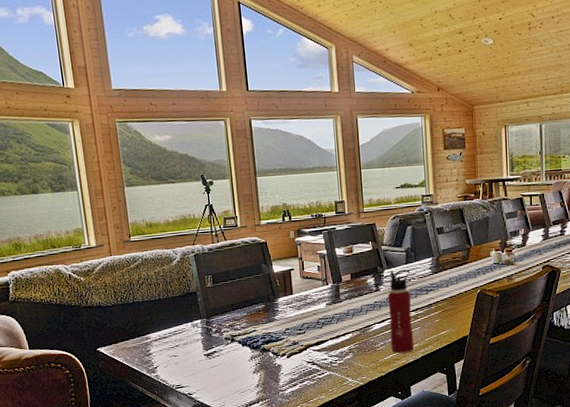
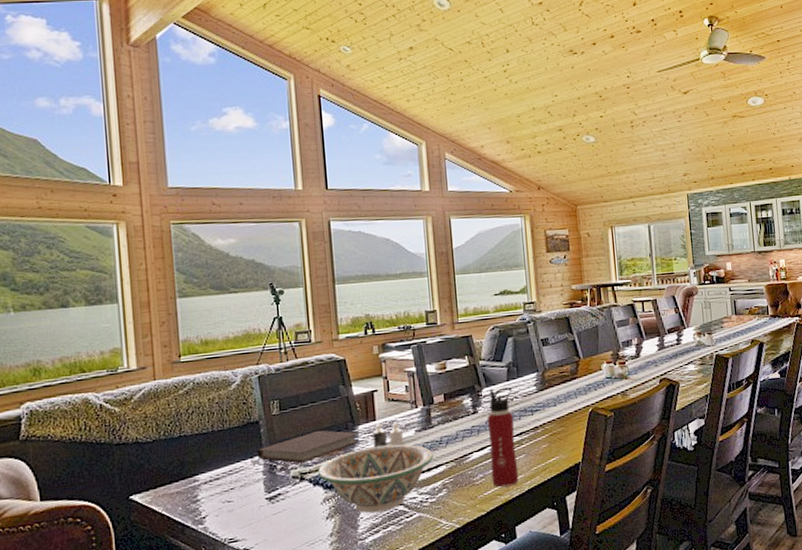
notebook: none [195,301,279,328] -> present [257,430,359,464]
decorative bowl: none [246,315,342,370] -> present [318,444,434,513]
candle: none [290,297,316,317] -> present [372,422,403,448]

